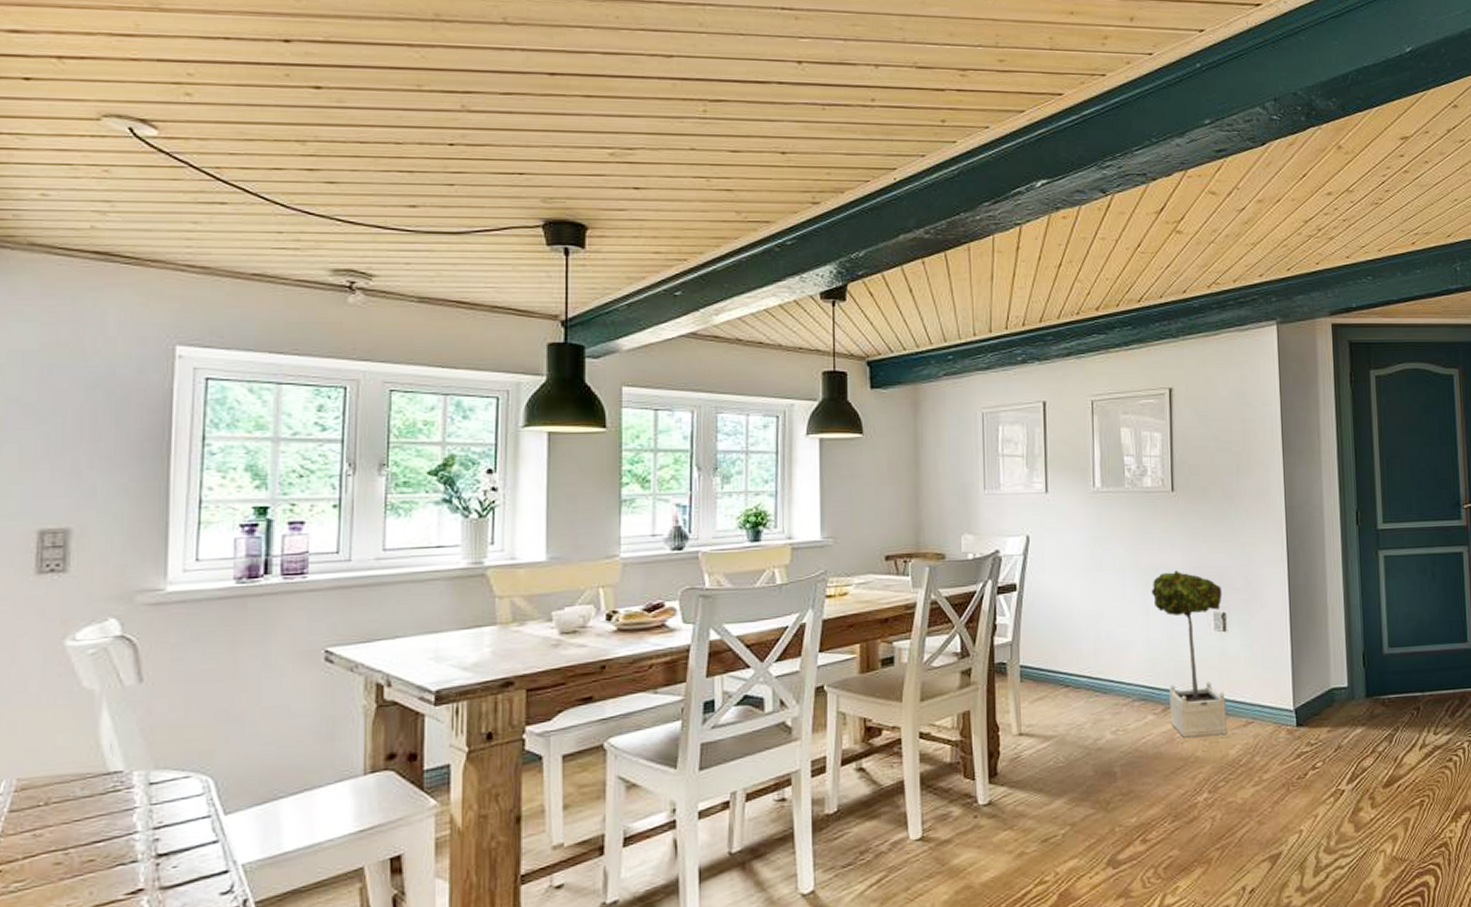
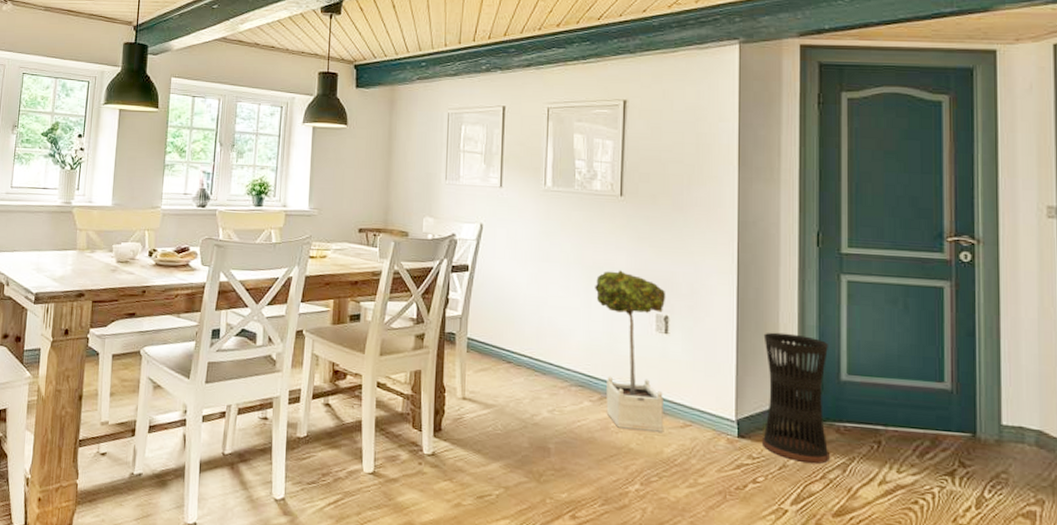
umbrella stand: none [1314,614,1378,740] -> present [761,332,830,464]

